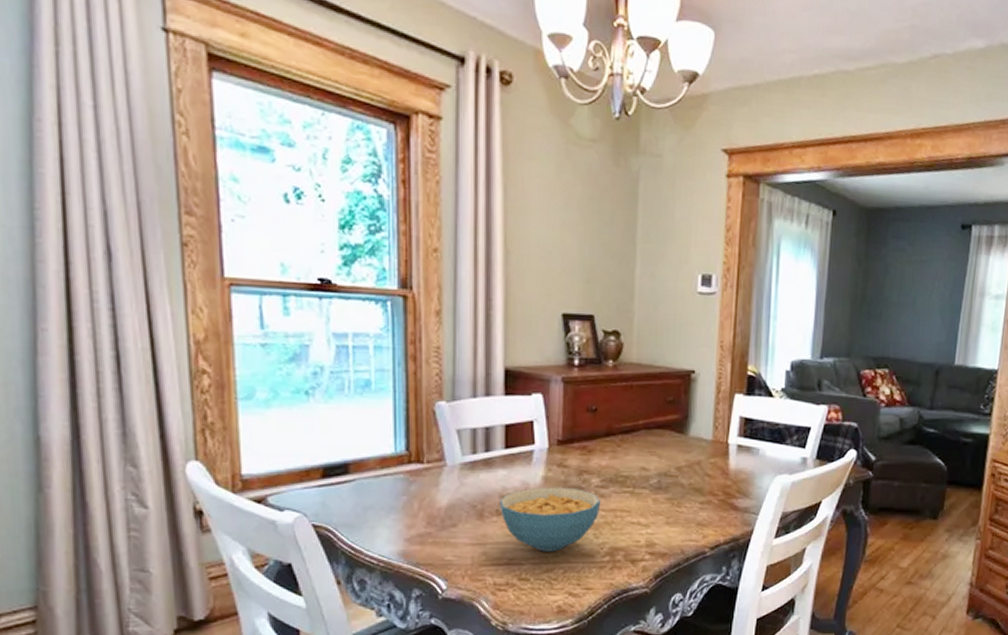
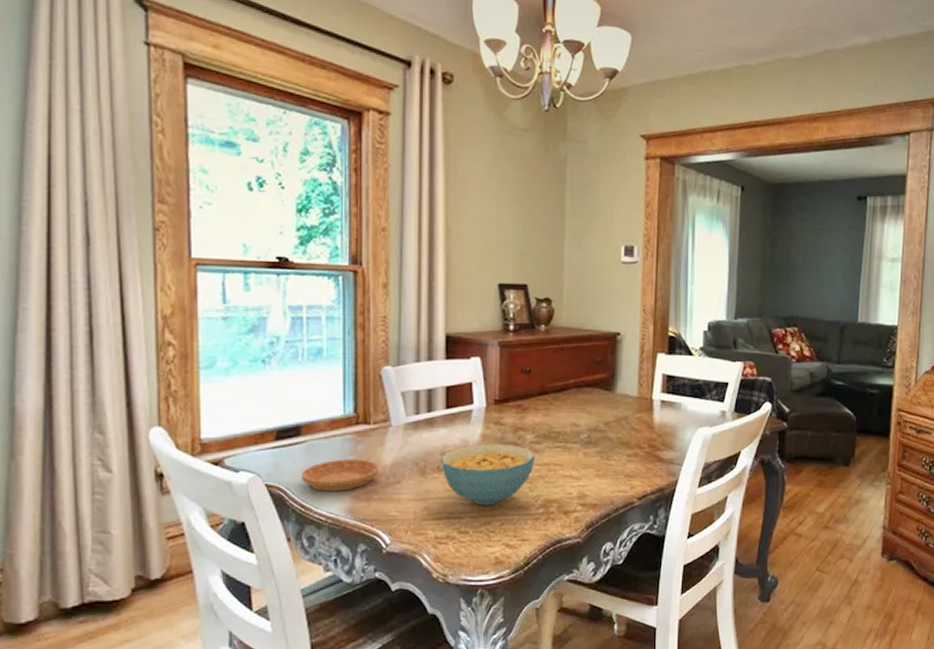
saucer: none [350,499,434,533] -> present [301,458,379,491]

